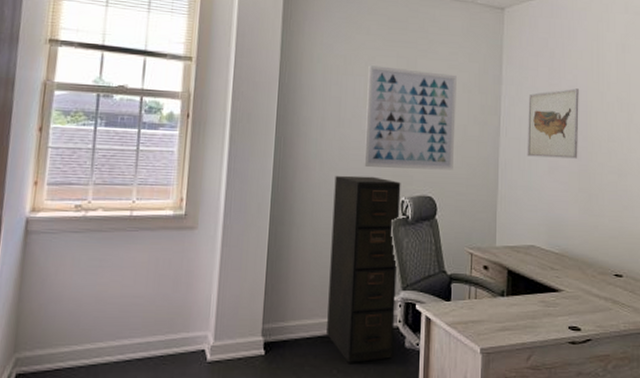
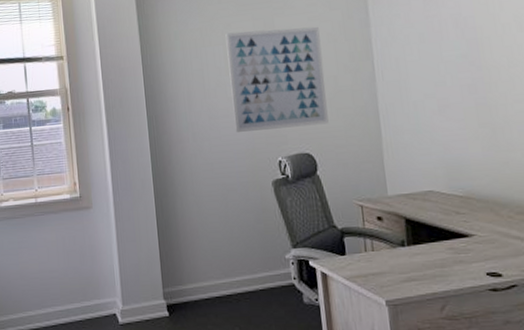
filing cabinet: present [327,175,401,363] -> none [209,140,293,321]
wall art: present [527,88,579,159] -> none [403,15,473,98]

